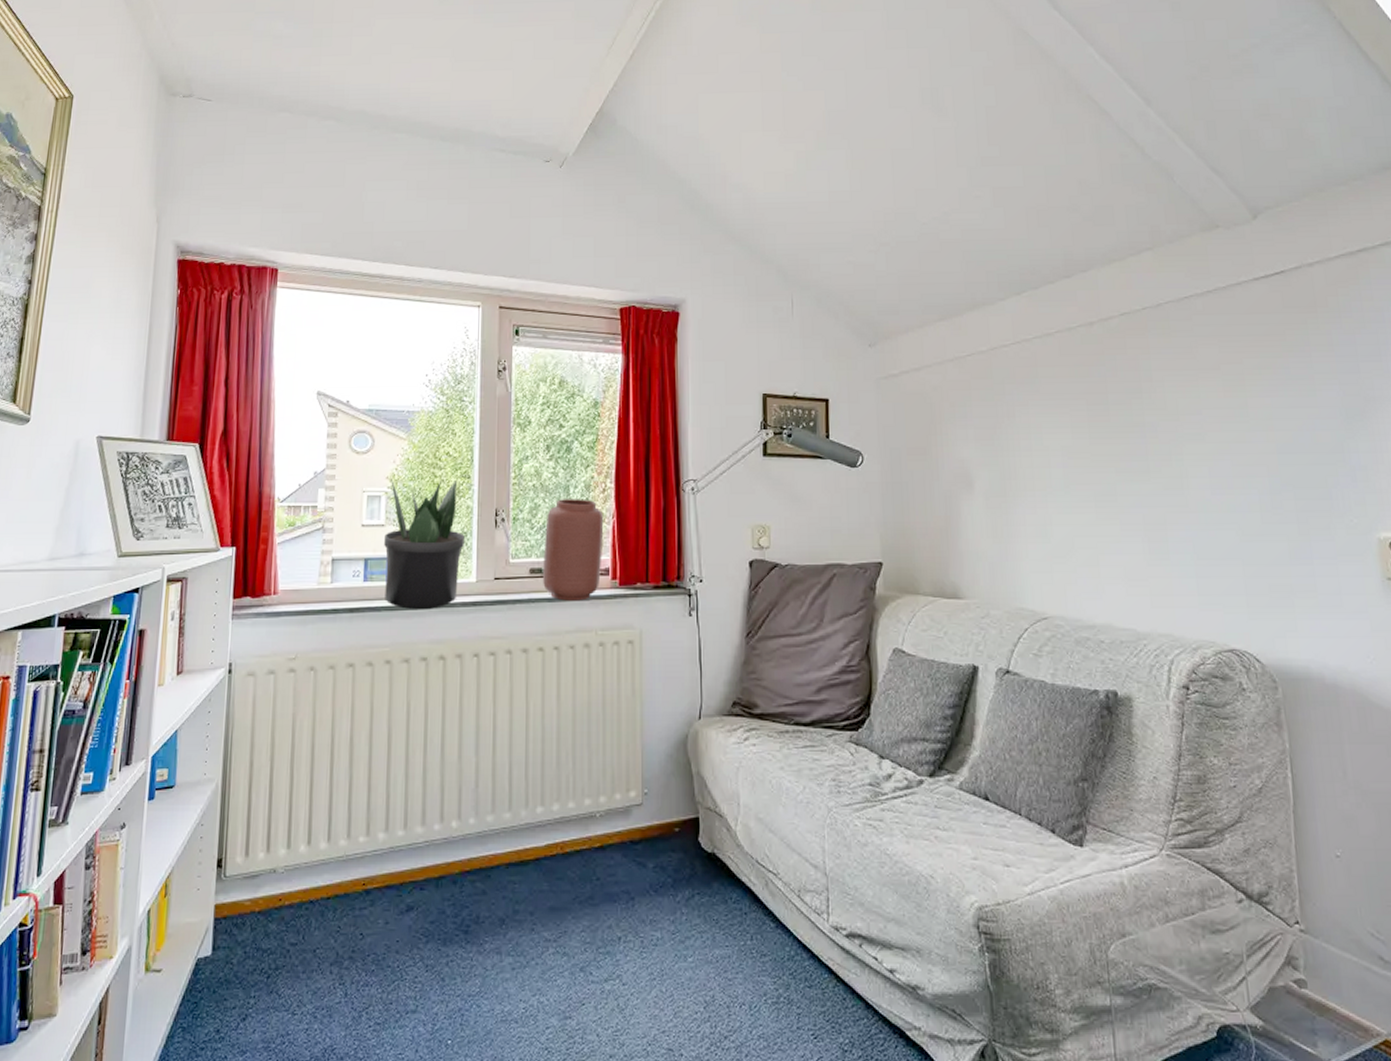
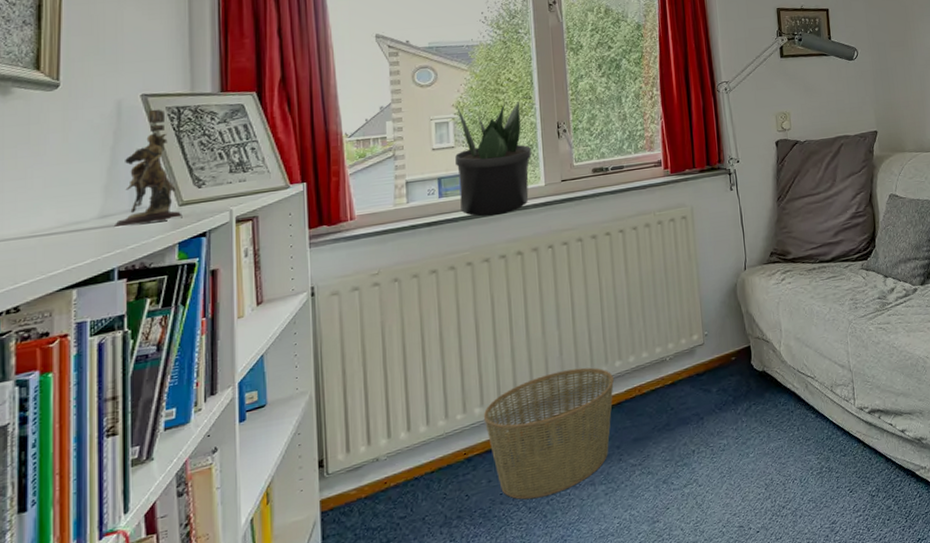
decorative figurine: none [59,453,120,572] -> present [113,109,183,228]
basket: none [386,807,534,956] -> present [483,367,615,500]
vase: present [543,499,604,601] -> none [603,106,655,192]

